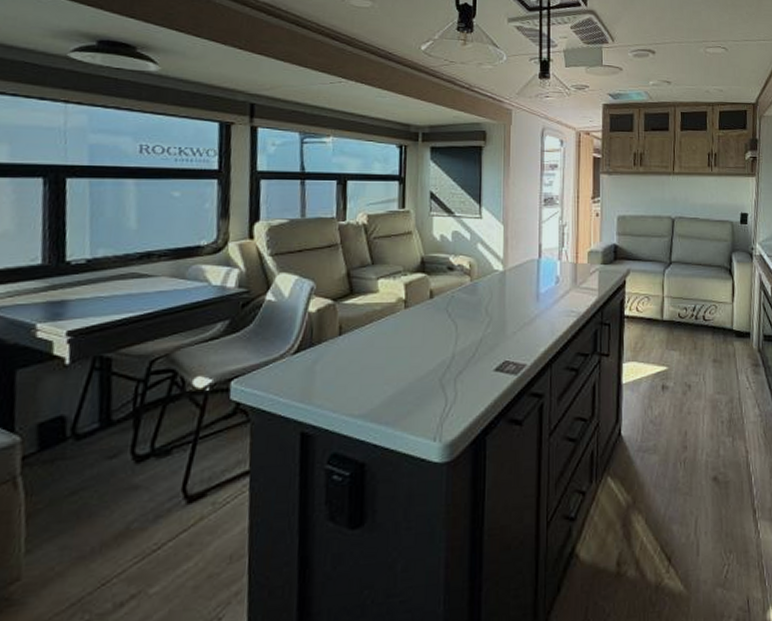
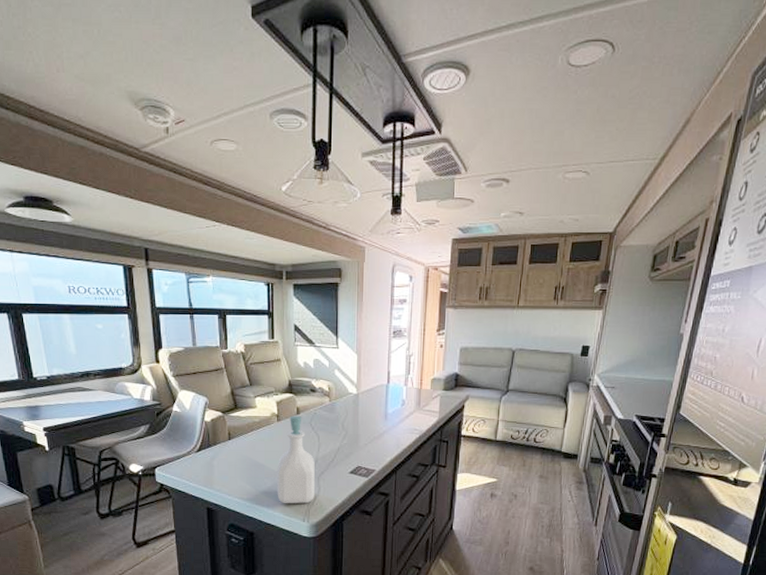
soap bottle: none [400,300,451,418] -> present [277,415,315,504]

